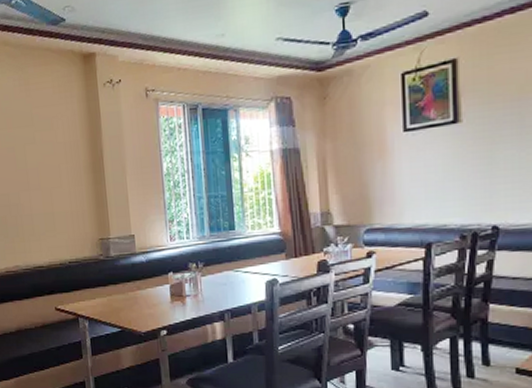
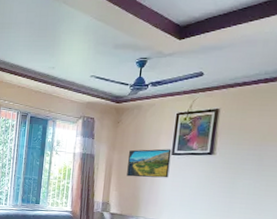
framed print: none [346,124,404,172] -> present [127,149,172,178]

